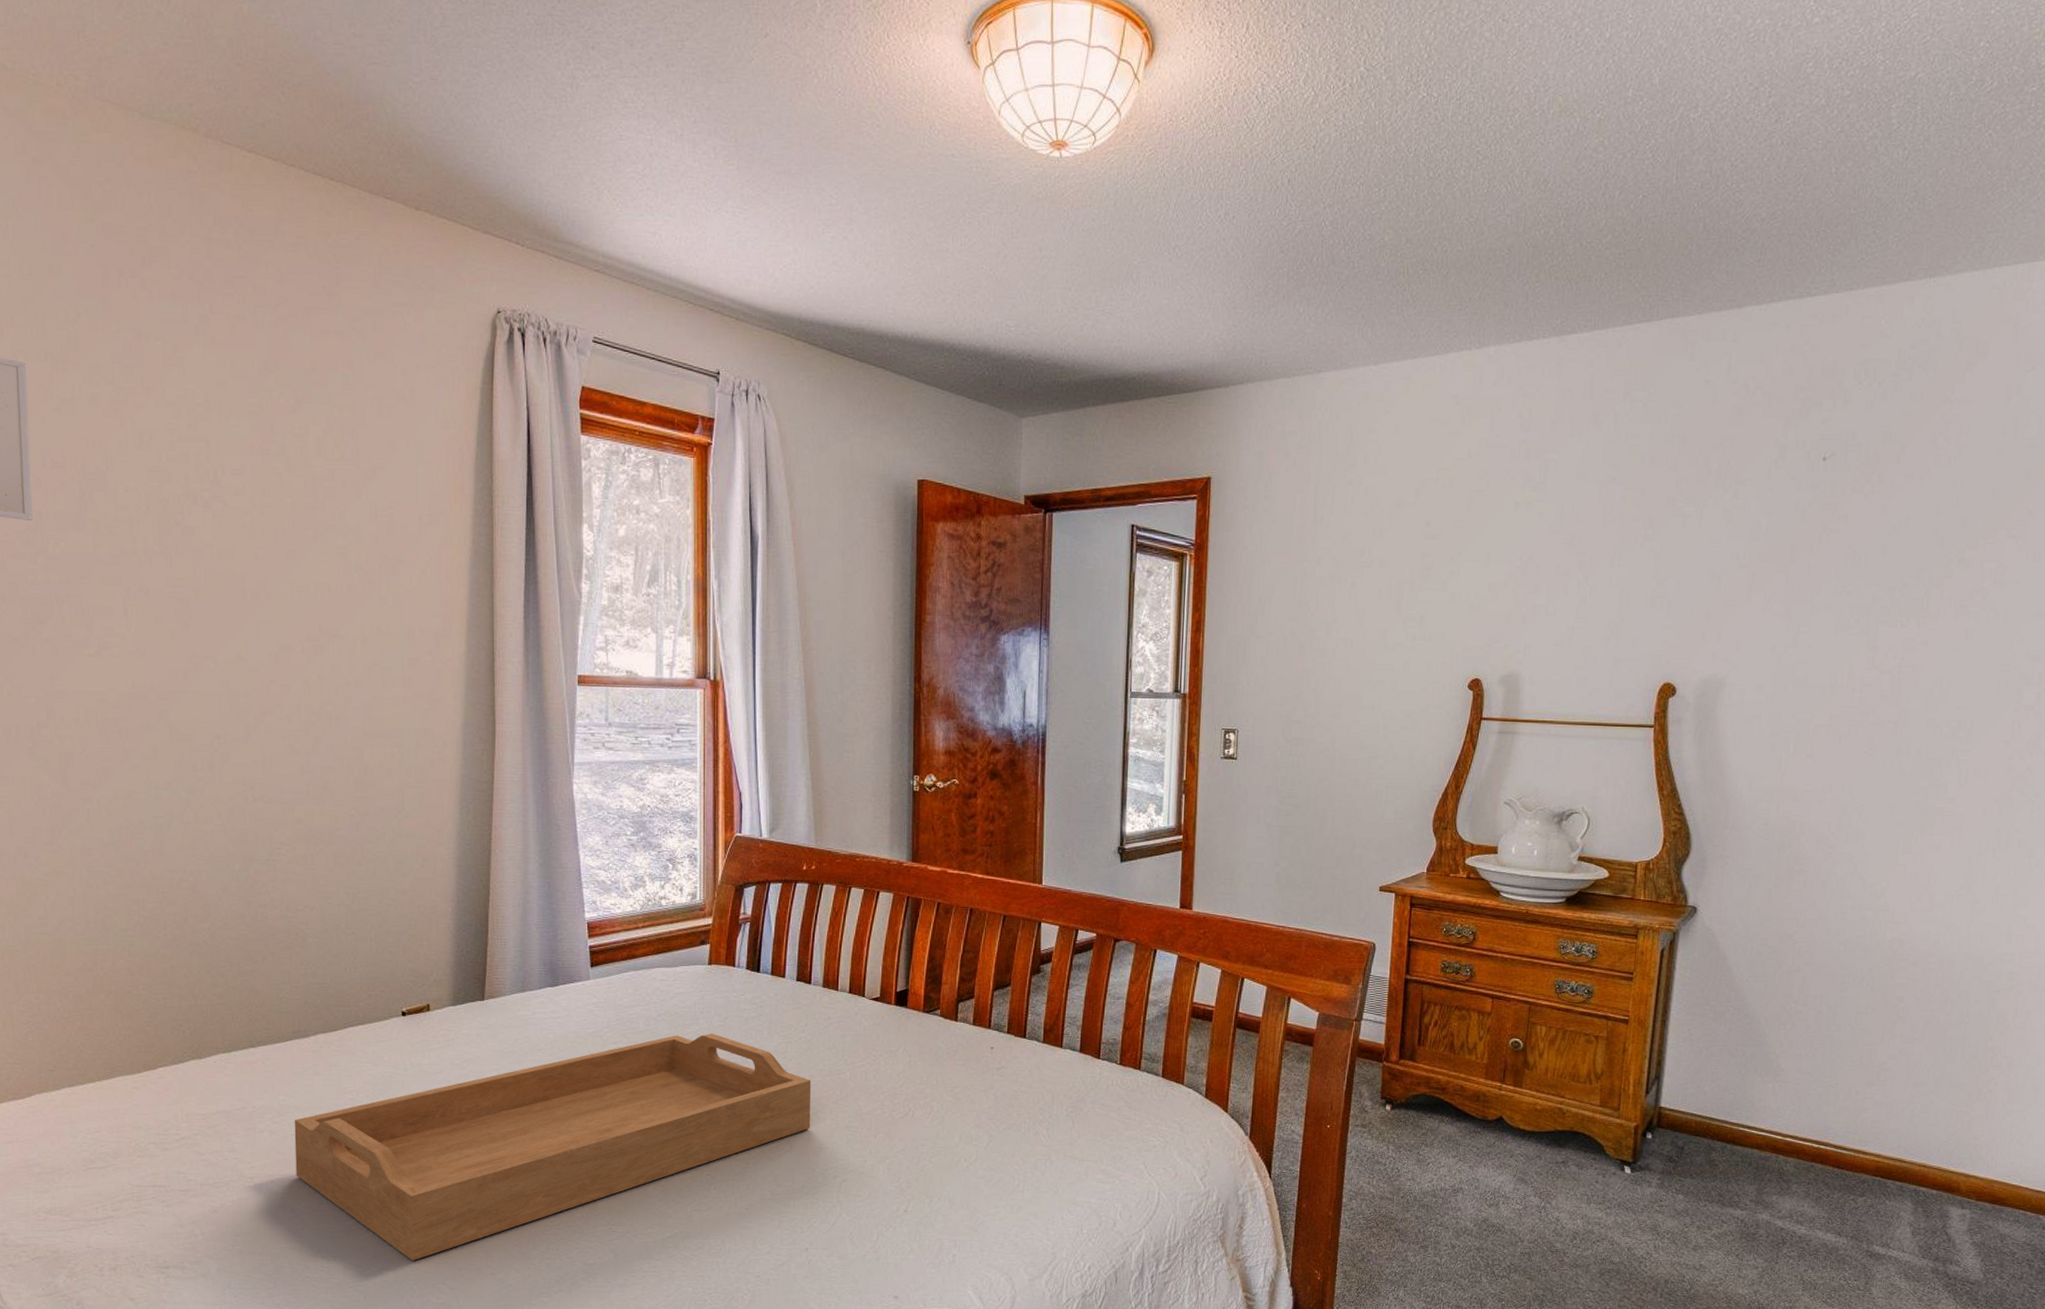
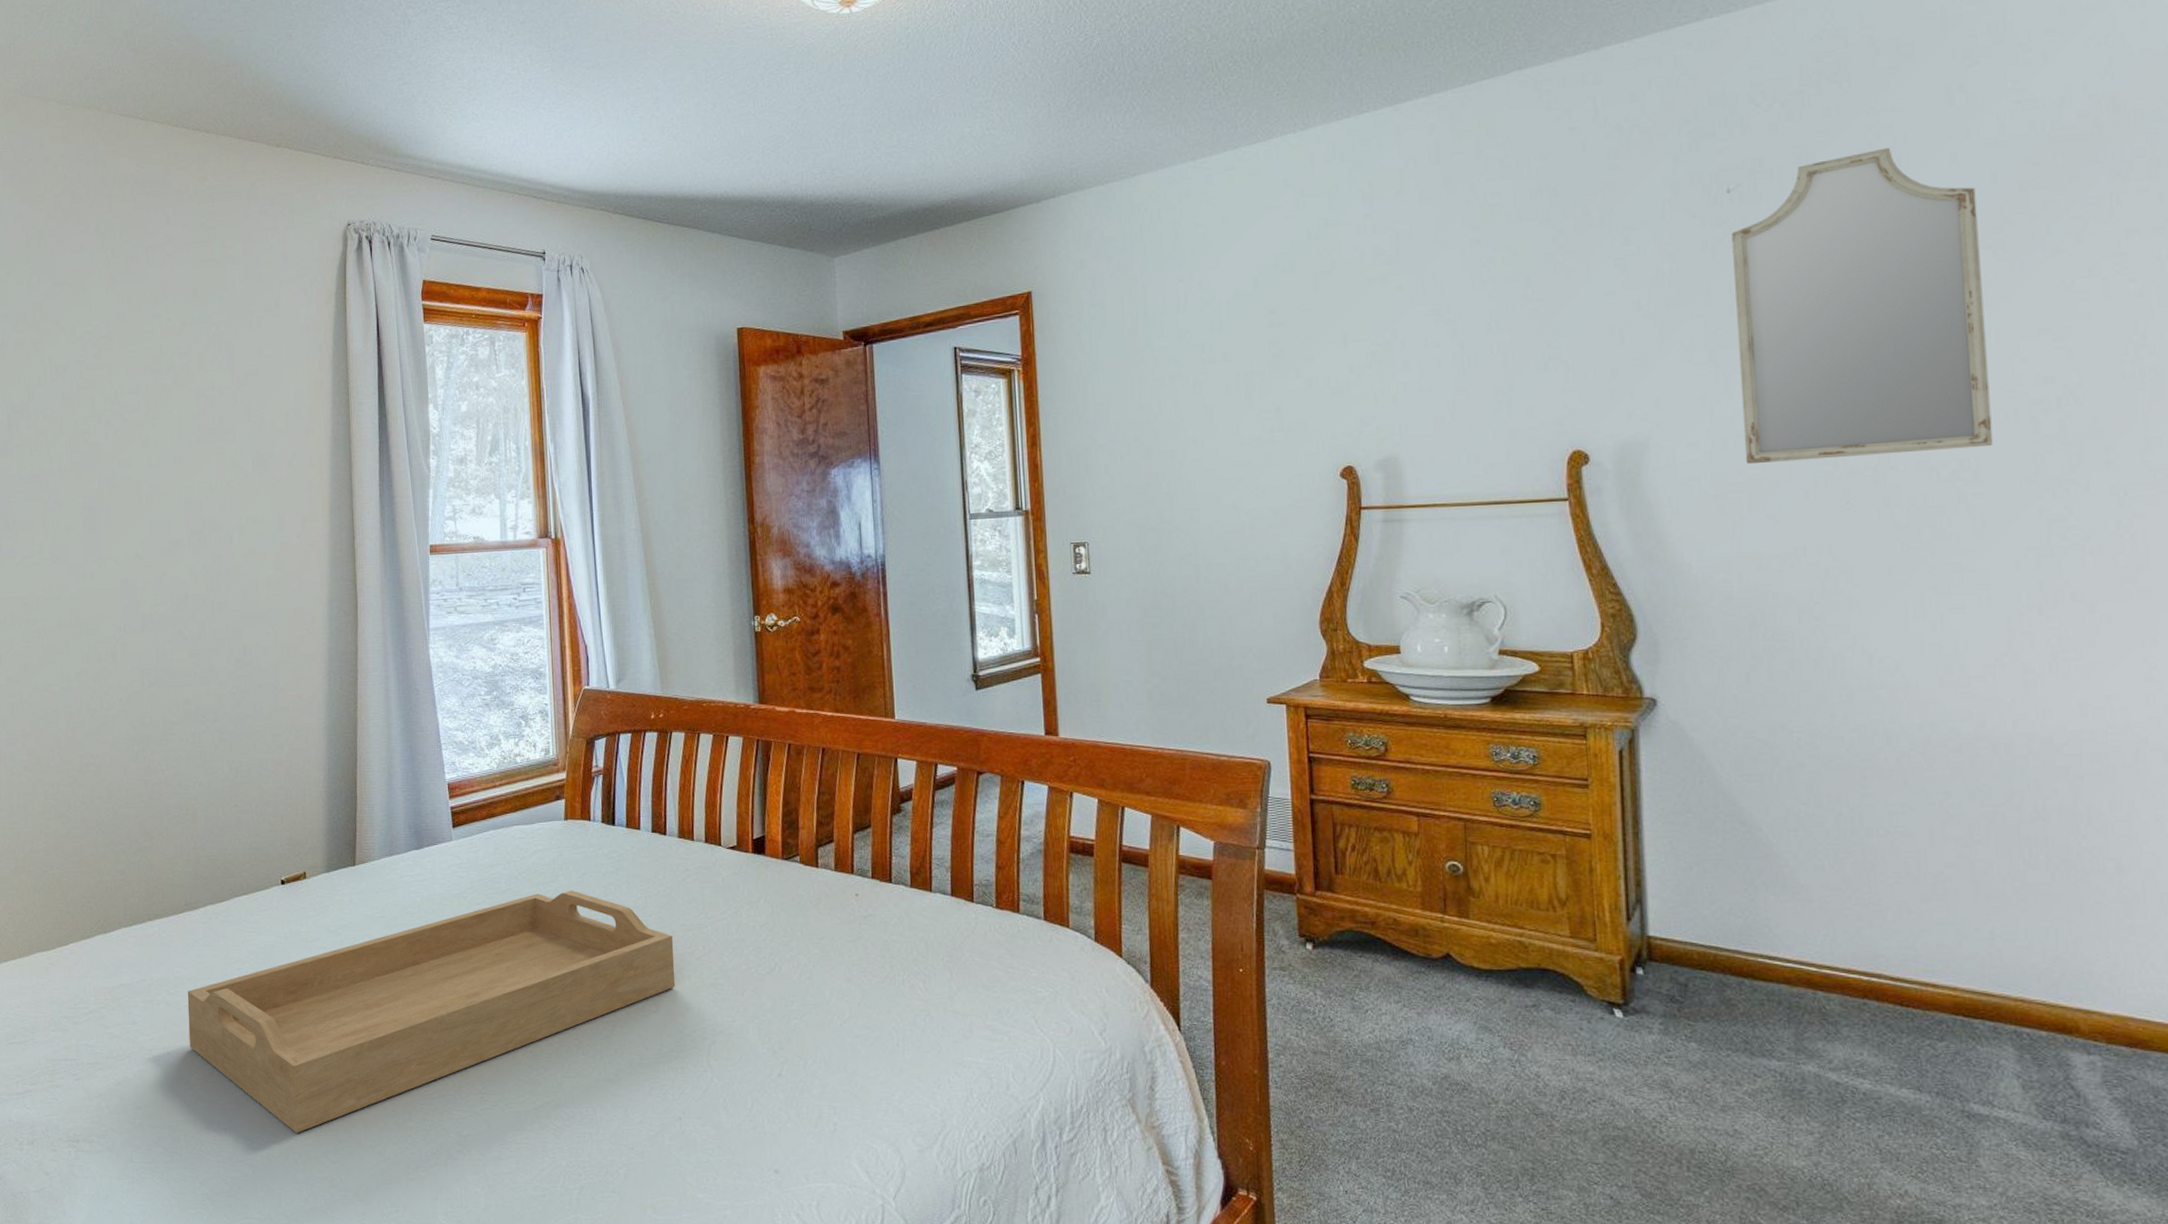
home mirror: none [1798,436,2013,711] -> present [1732,147,1993,465]

